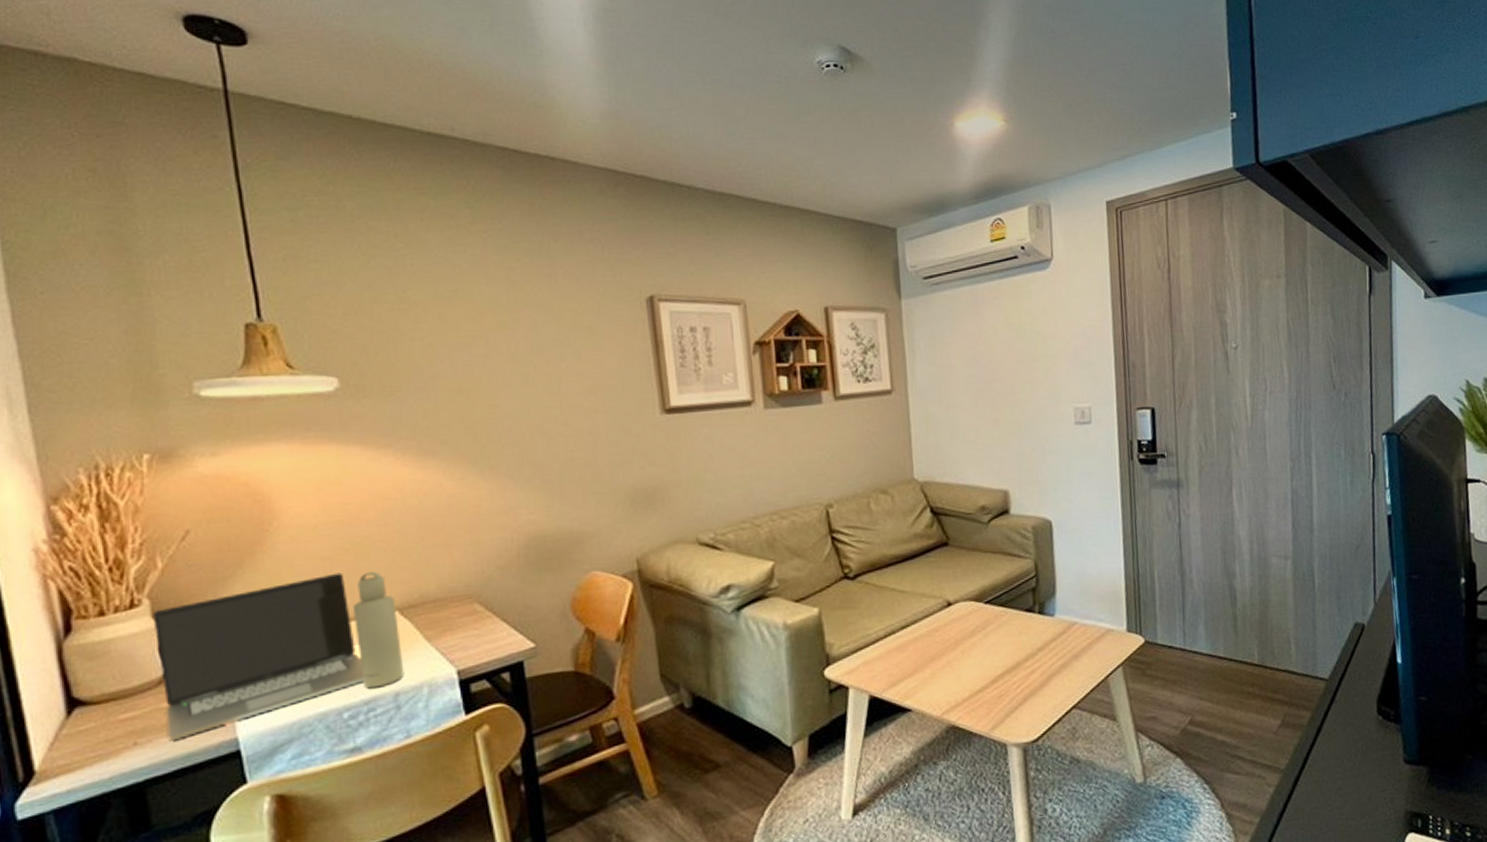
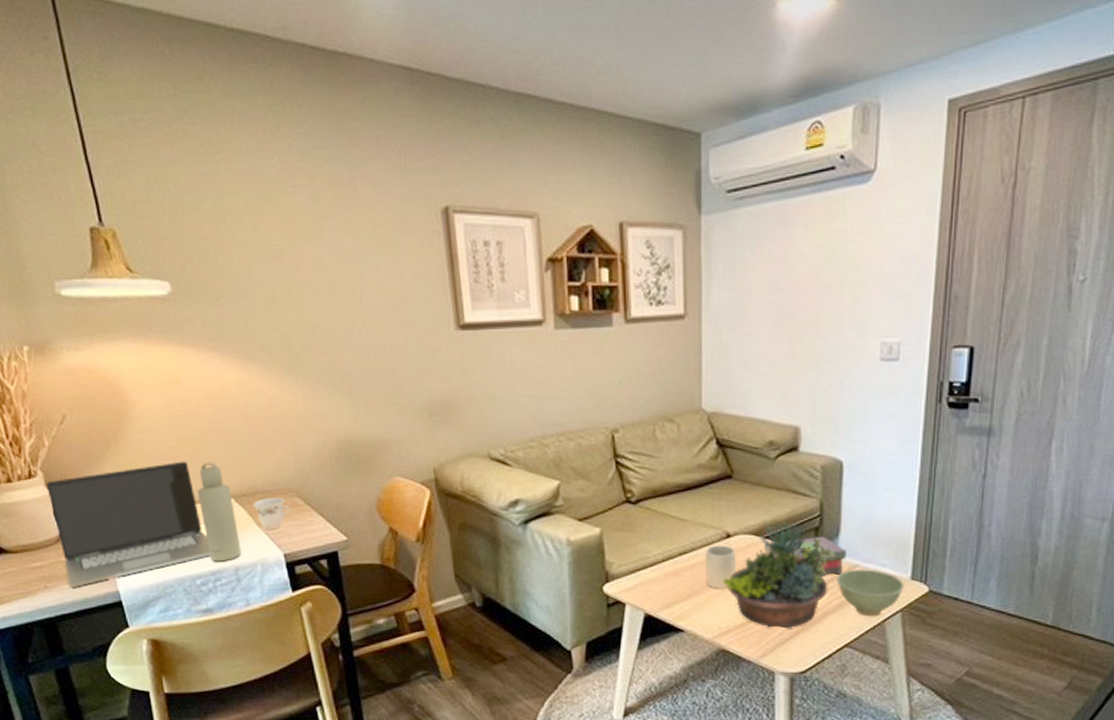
teacup: none [421,604,468,644] -> present [252,496,291,530]
mug: none [927,614,961,661] -> present [705,545,737,589]
succulent planter: none [947,581,1053,697] -> present [723,518,834,628]
books: none [985,596,1065,637] -> present [764,536,846,576]
bowl: none [1056,625,1122,674] -> present [835,569,904,617]

